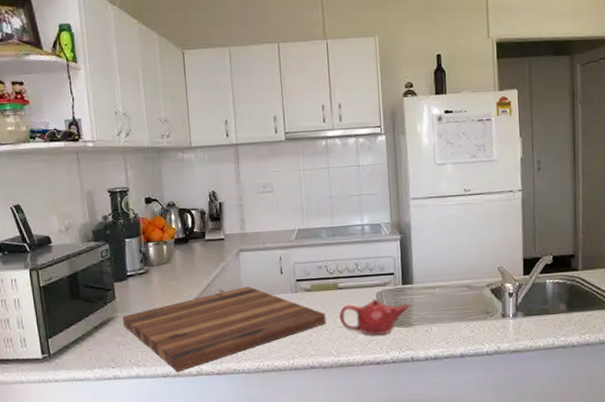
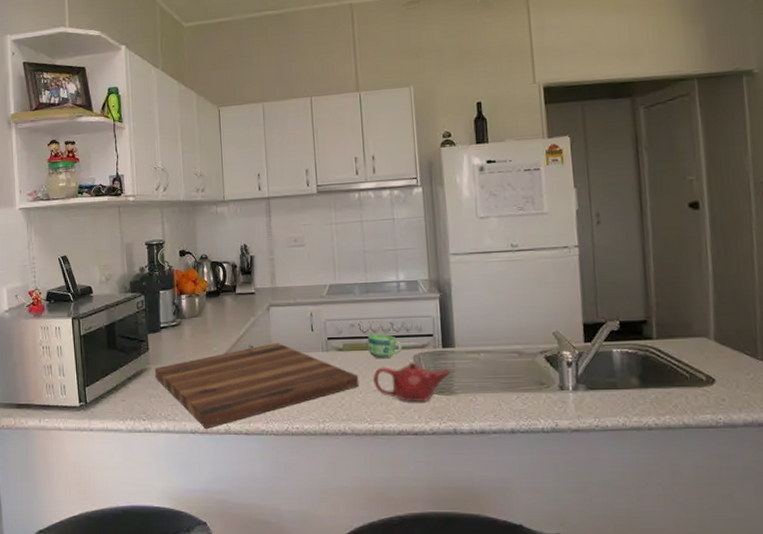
cup: none [333,274,366,298] -> present [367,334,403,359]

